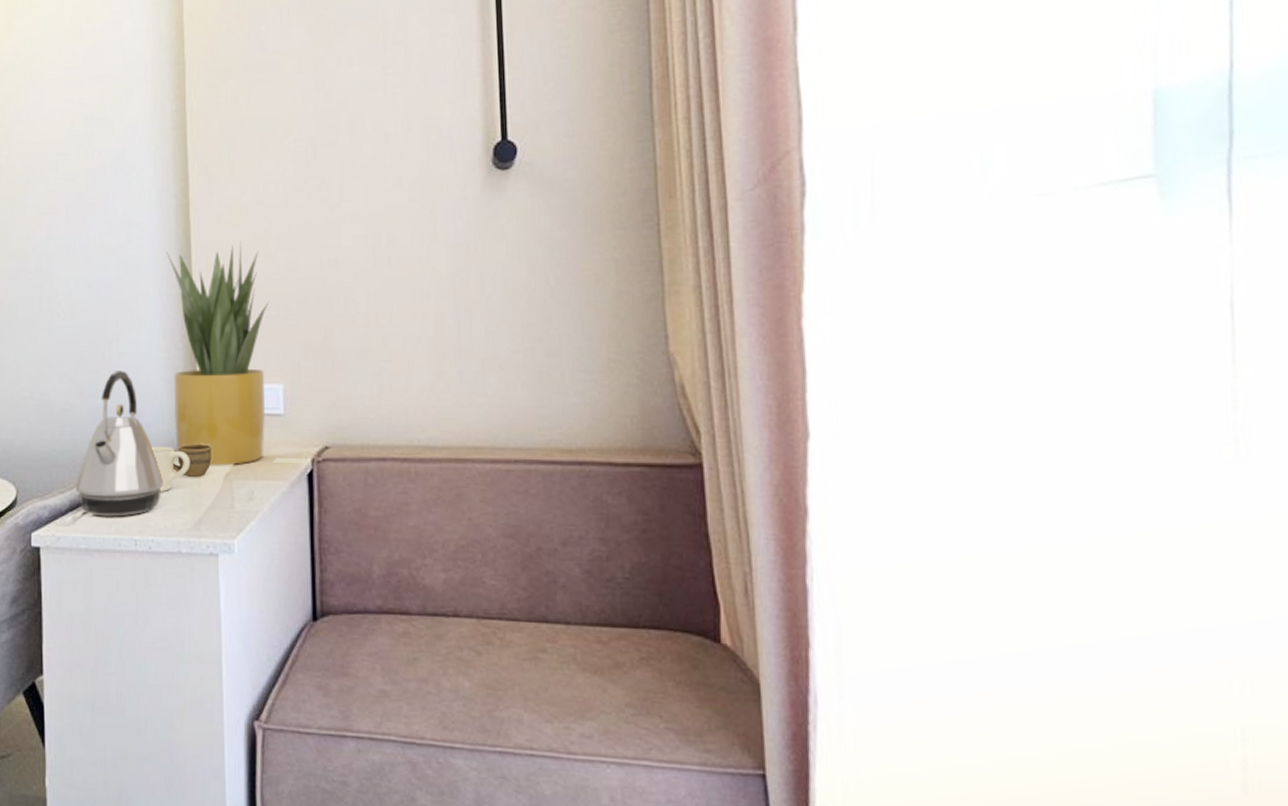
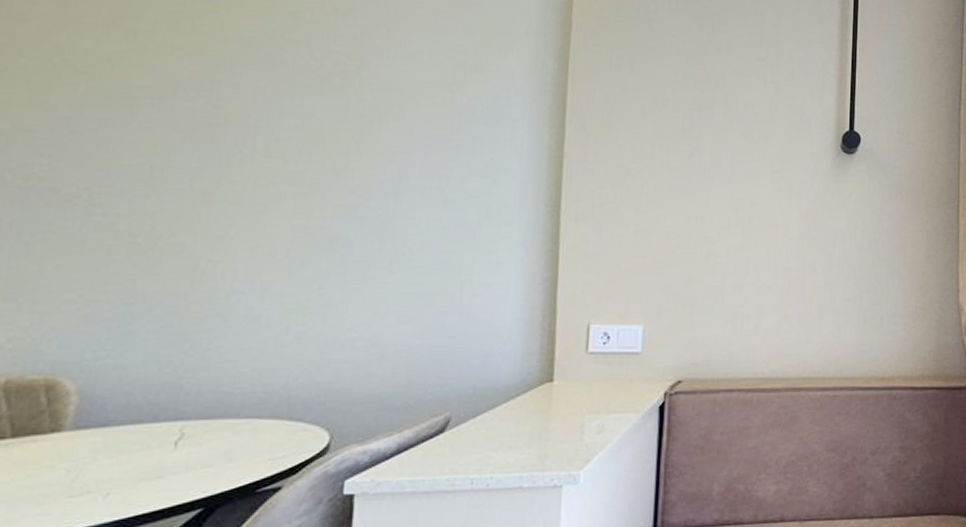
kettle: present [76,371,165,517] -> none [406,312,511,458]
mug: present [152,446,191,492] -> none [500,385,541,429]
planter: present [166,241,270,466] -> none [527,194,637,402]
cup: present [172,443,213,478] -> none [520,381,566,415]

